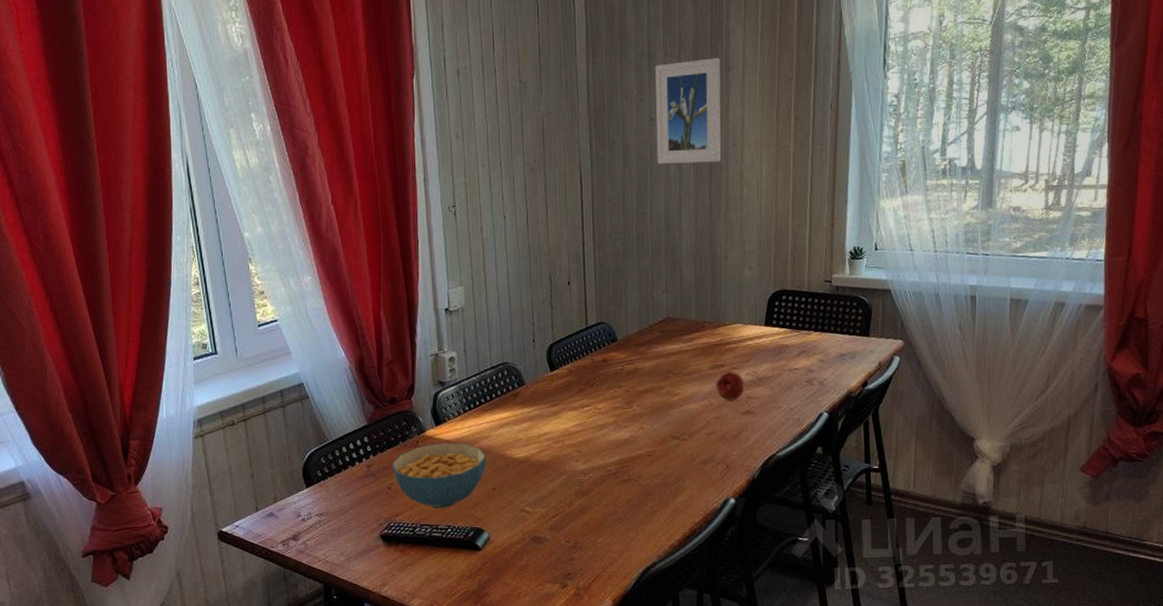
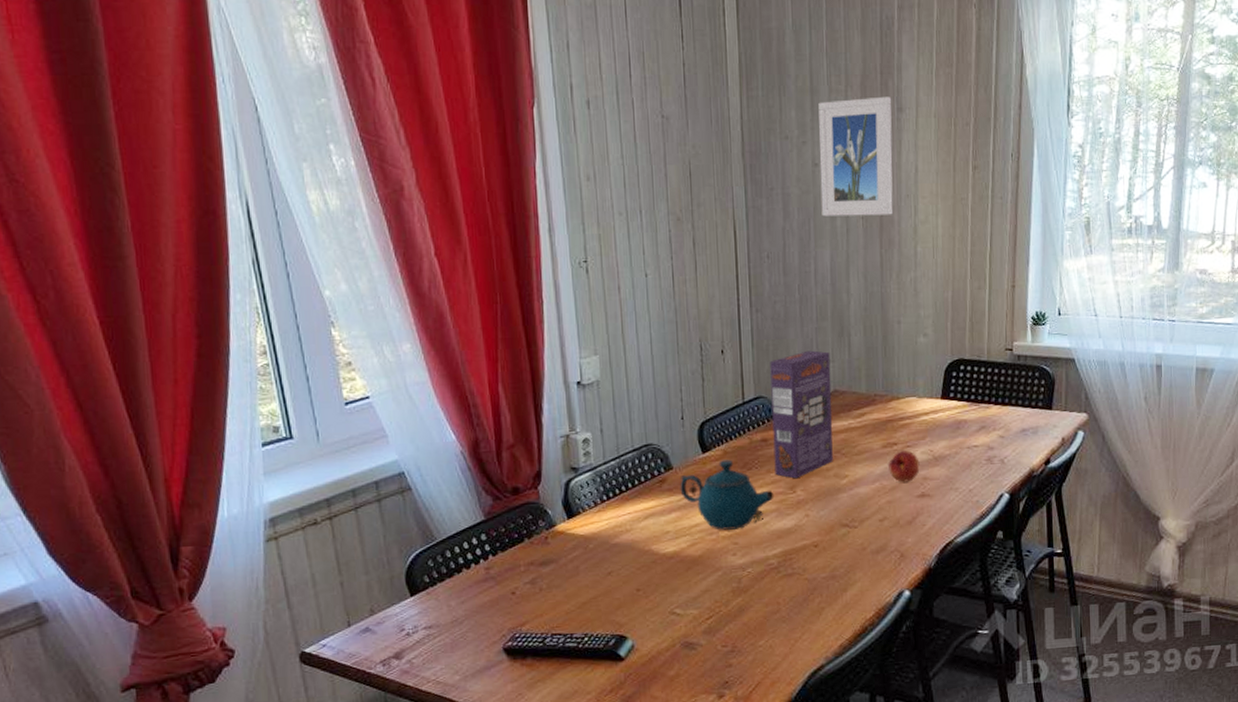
cereal bowl: present [391,443,487,508] -> none [515,538,629,615]
teapot: none [531,377,613,440] -> present [680,459,774,531]
cereal box: none [610,282,666,395] -> present [770,350,833,479]

